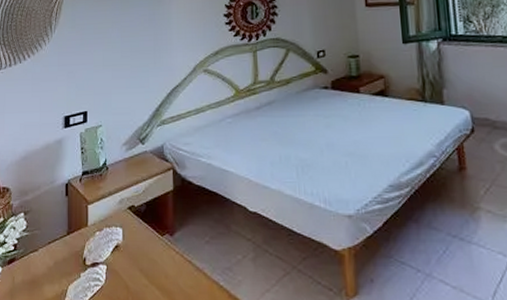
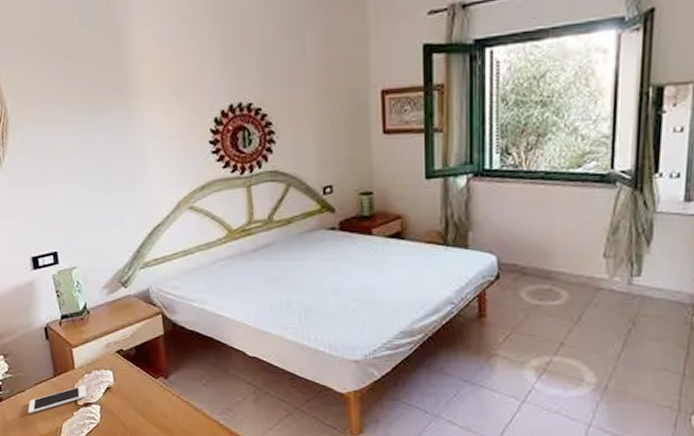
cell phone: none [37,243,96,276] -> present [27,384,87,414]

